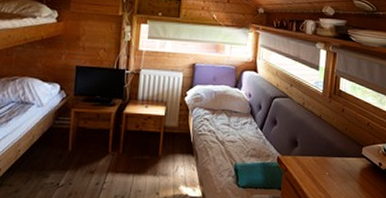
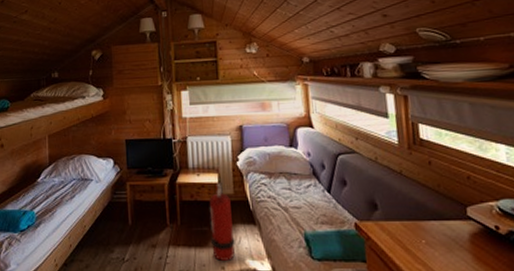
fire extinguisher: none [149,114,174,188] -> present [209,182,235,262]

